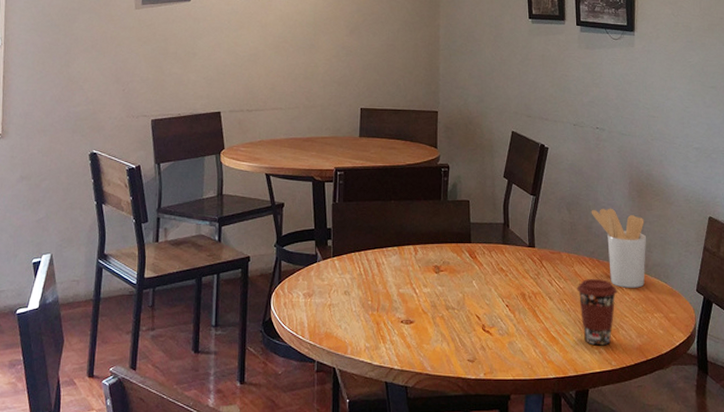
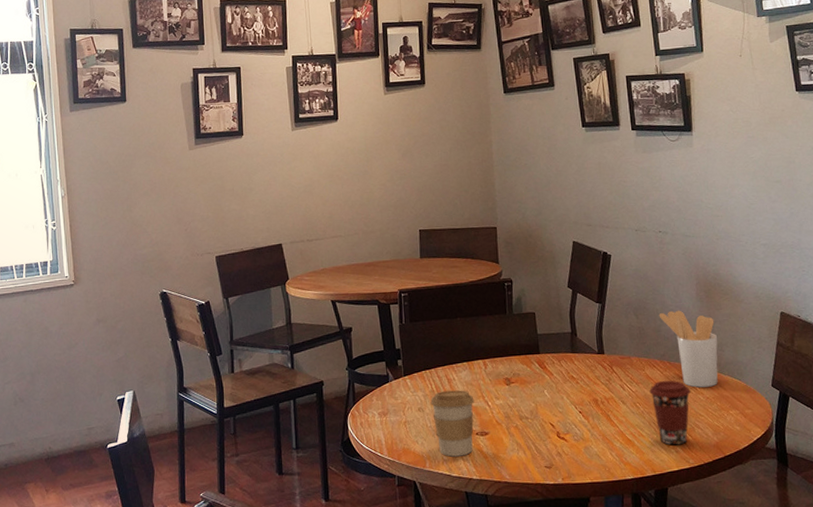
coffee cup: none [357,275,402,344] -> present [430,390,474,457]

